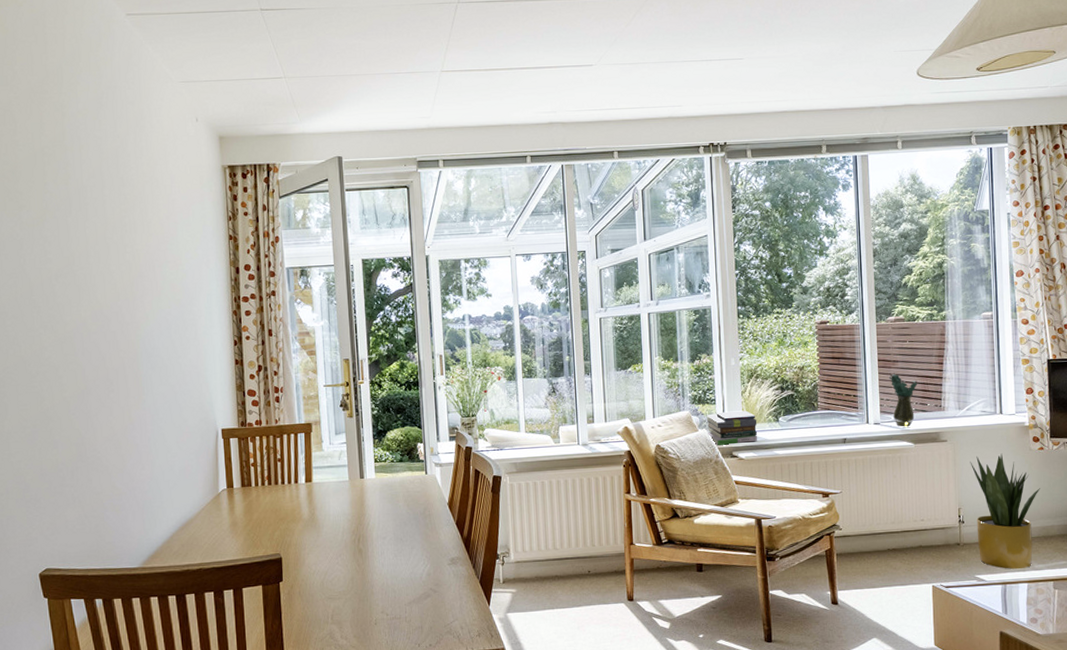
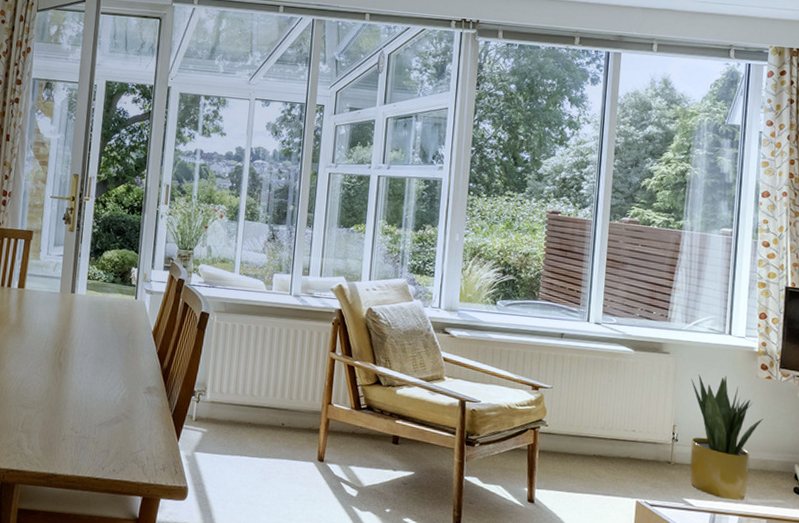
books: present [706,410,758,445] -> none [422,285,475,322]
vase: present [889,373,918,427] -> none [616,274,646,332]

